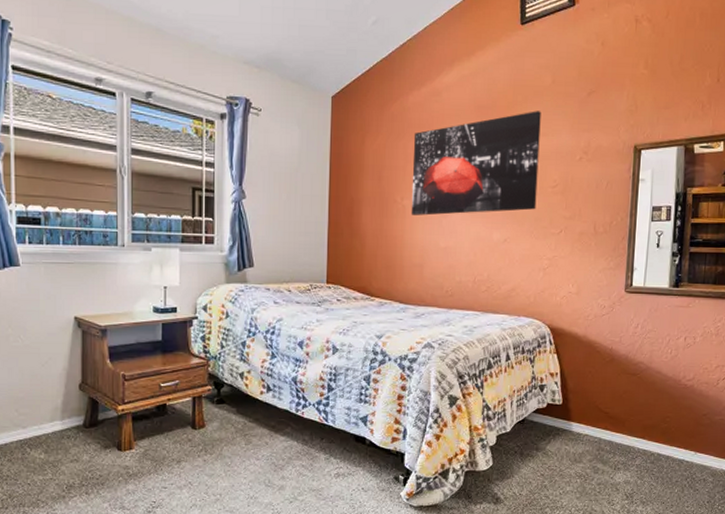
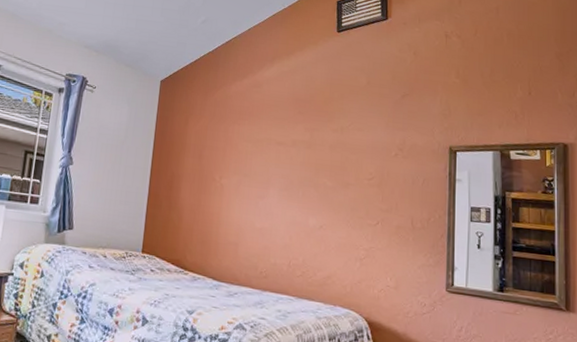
wall art: present [411,111,541,216] -> none [228,107,357,200]

